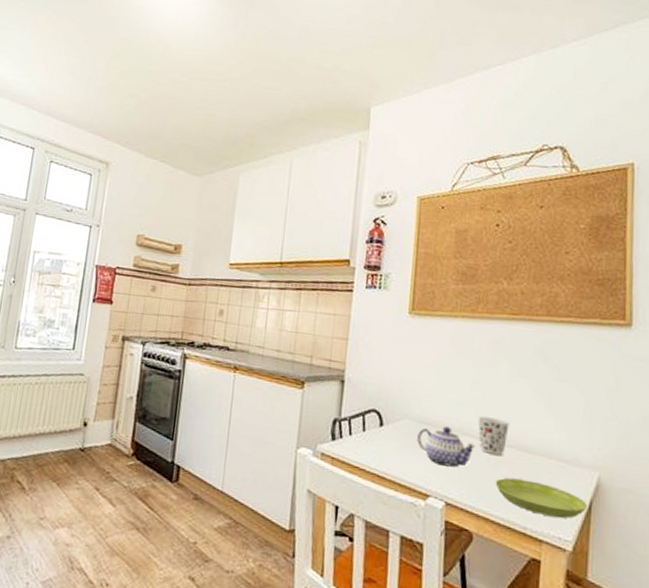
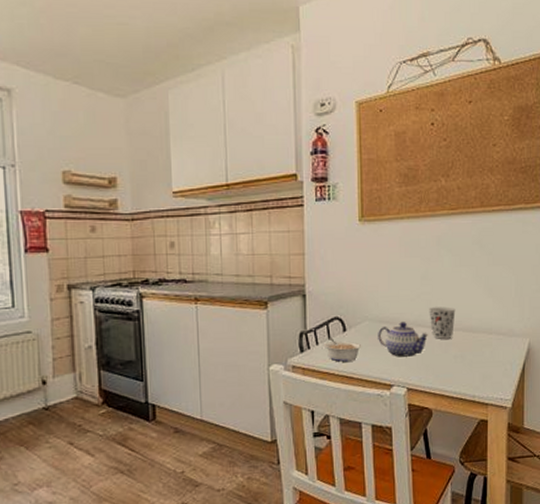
legume: none [356,430,399,460] -> present [323,338,362,362]
saucer: present [495,477,587,519] -> none [447,355,521,383]

